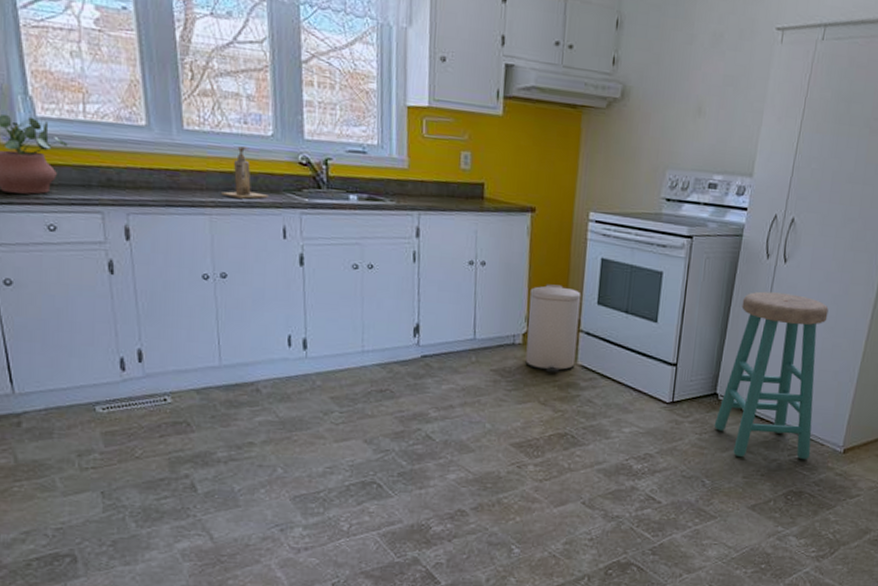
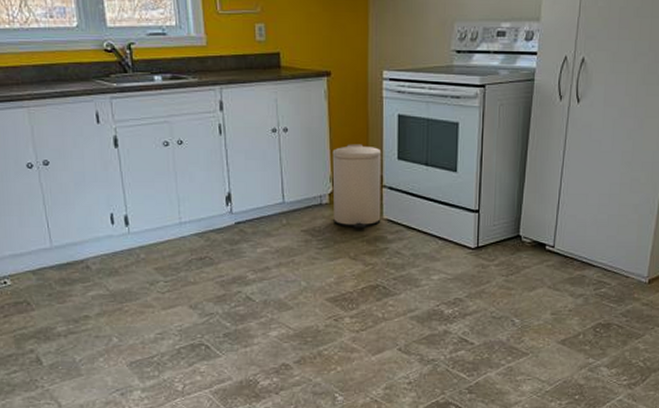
soap dispenser: present [220,146,268,199] -> none [35,40,79,89]
stool: present [714,291,829,460] -> none [519,133,625,295]

